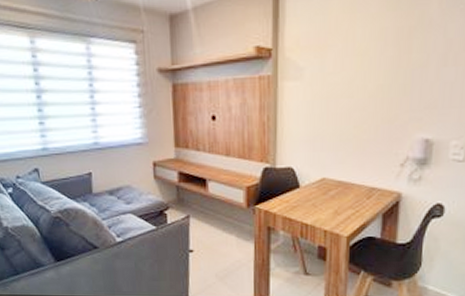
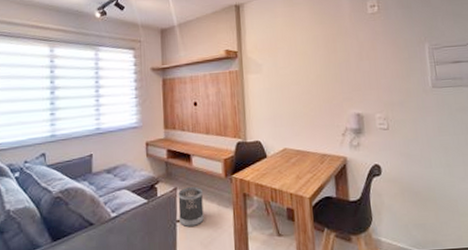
wastebasket: none [191,216,221,257] -> present [178,187,204,227]

